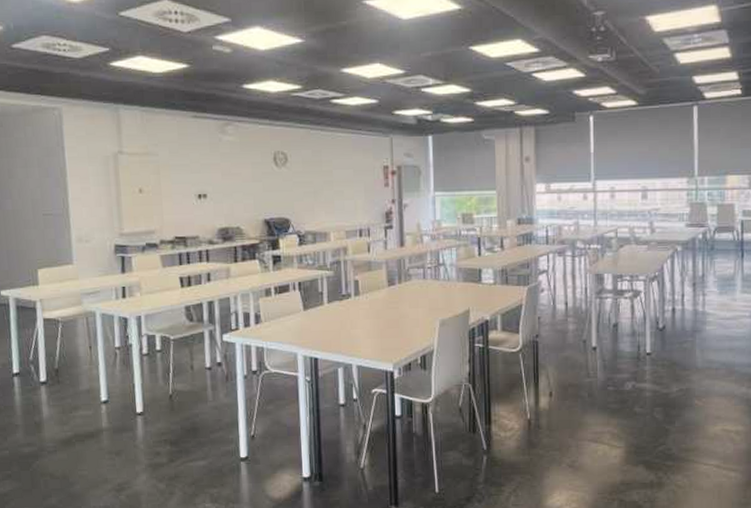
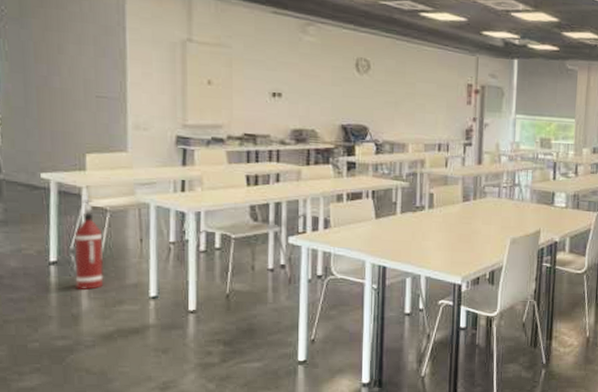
fire extinguisher: none [32,311,60,399] -> present [73,198,104,291]

